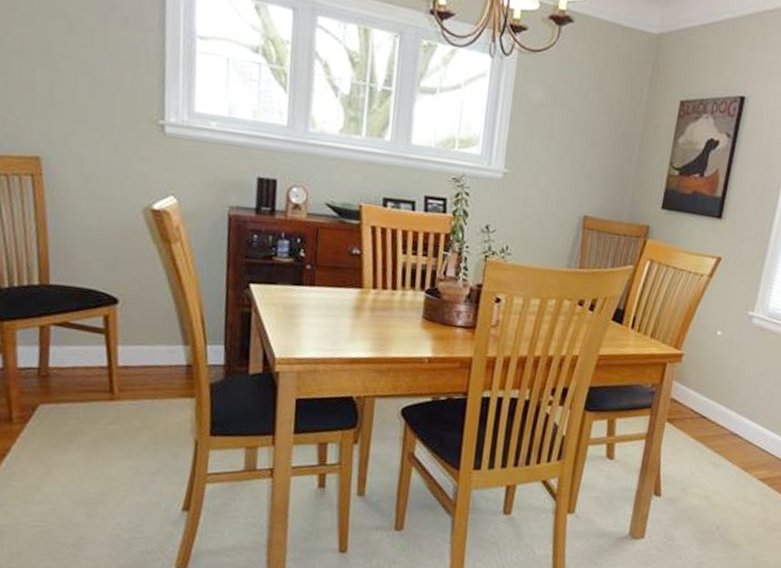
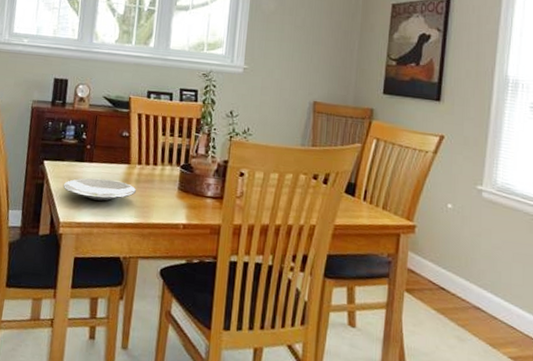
plate: none [277,305,372,333] -> present [63,178,137,201]

